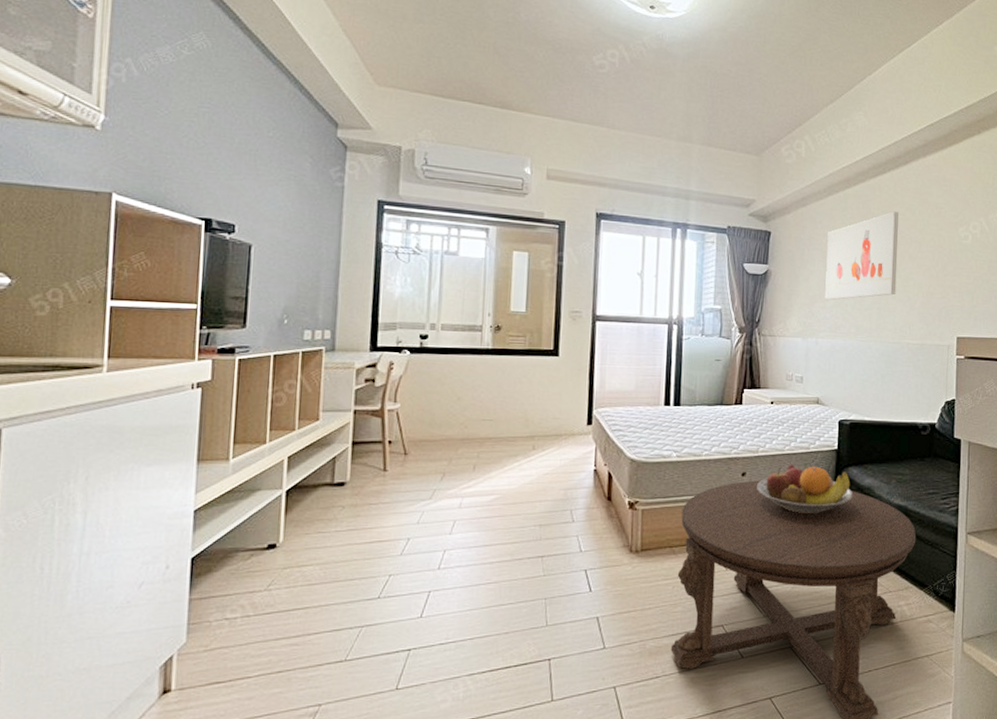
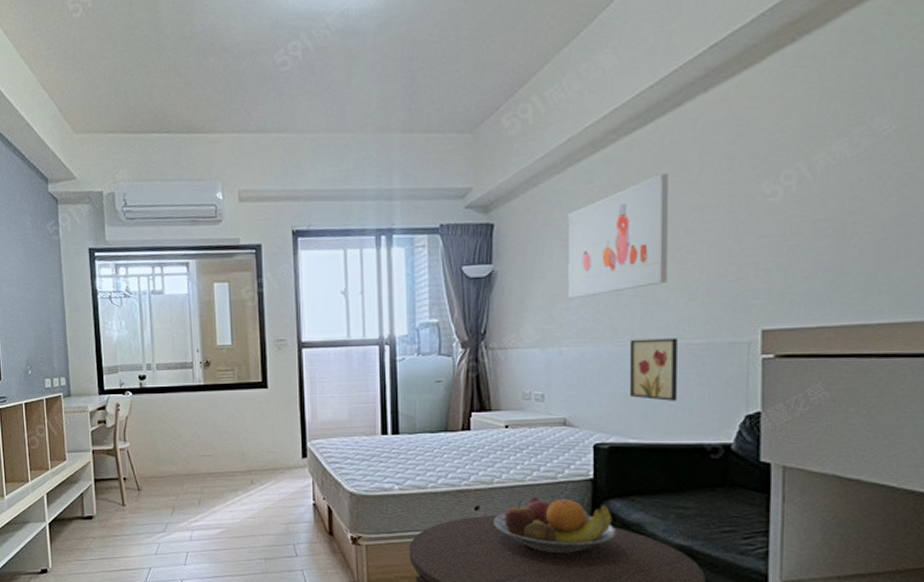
wall art: none [866,336,901,388] -> present [629,338,678,401]

